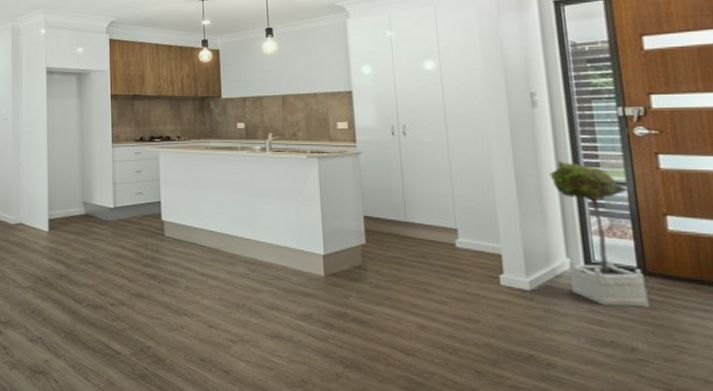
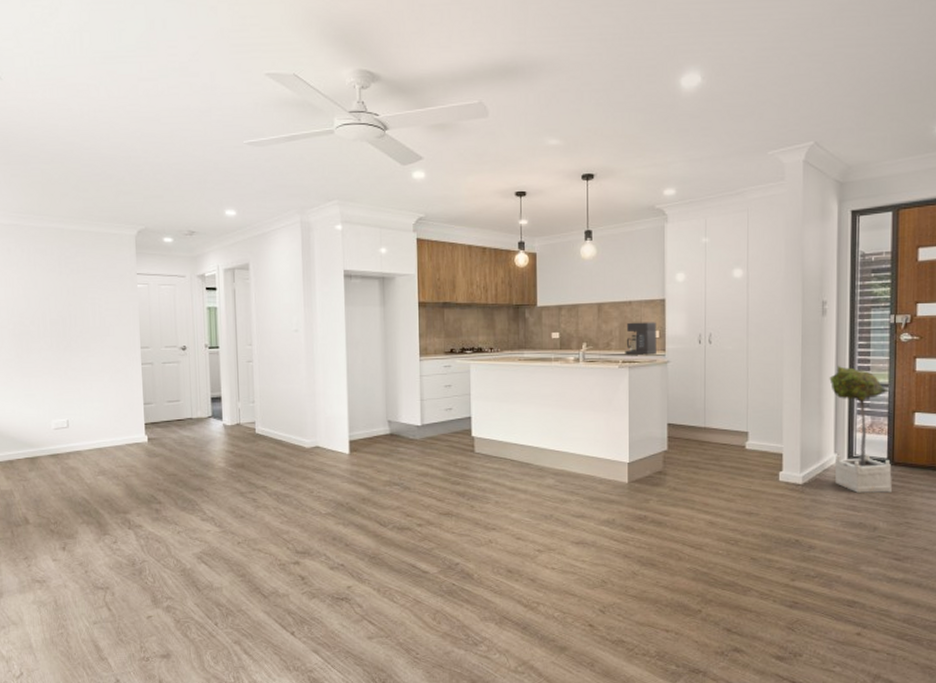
coffee maker: none [312,113,346,147] -> present [625,322,657,356]

